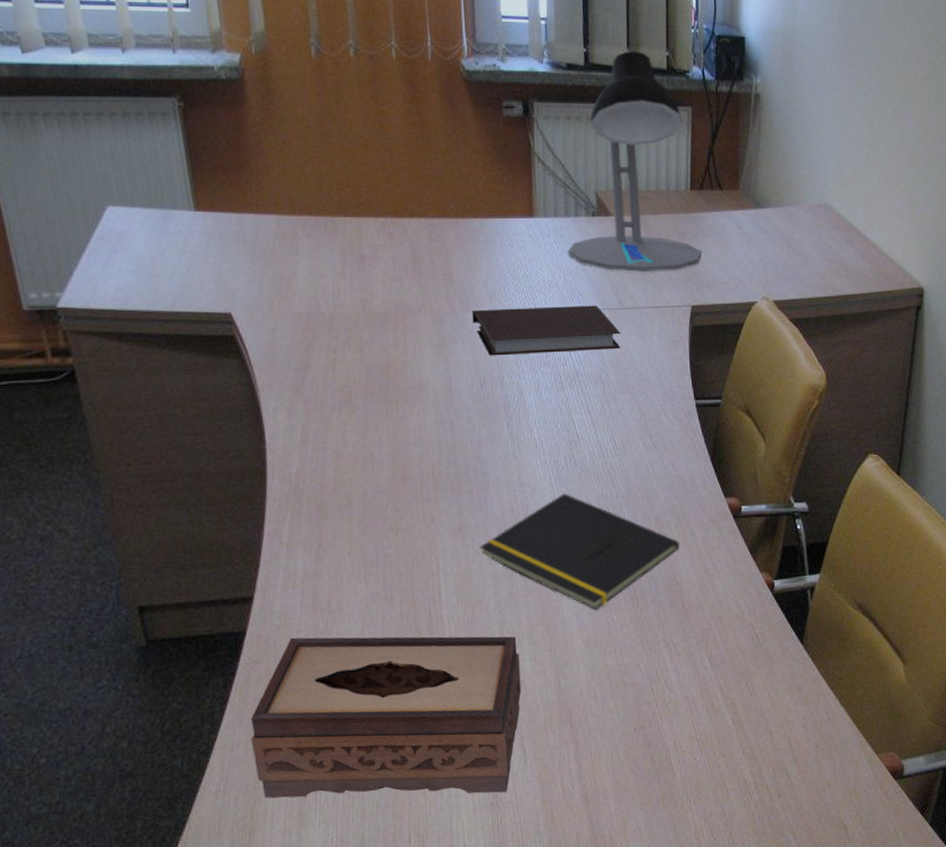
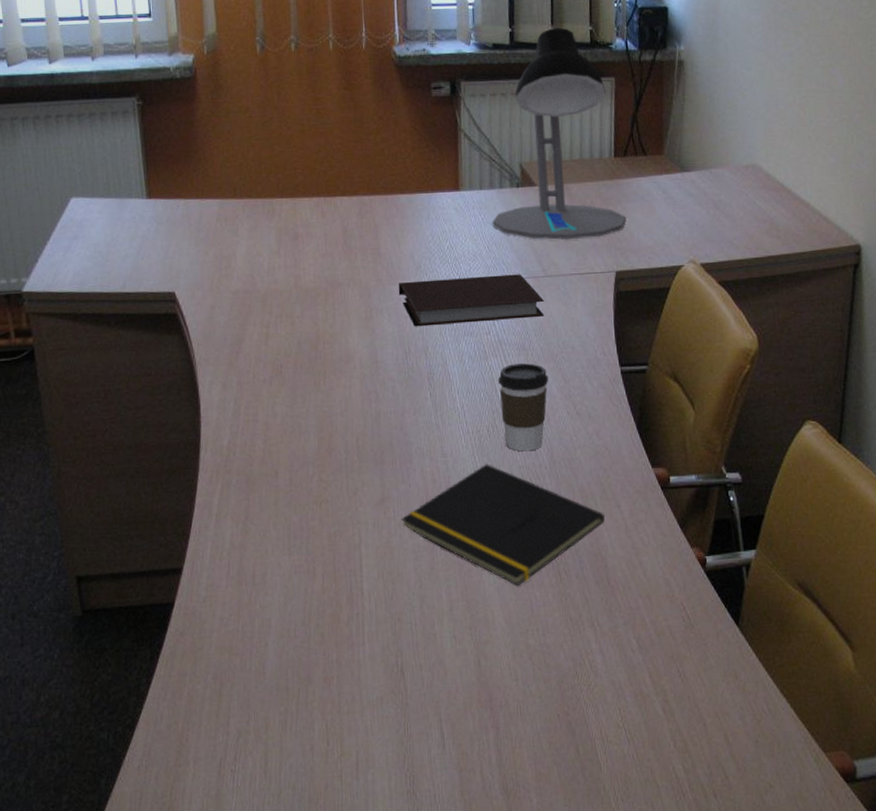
tissue box: present [250,636,522,798] -> none [174,609,441,780]
coffee cup: none [575,395,625,482] -> present [498,363,549,452]

